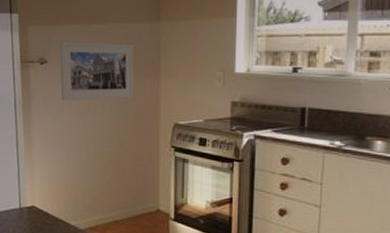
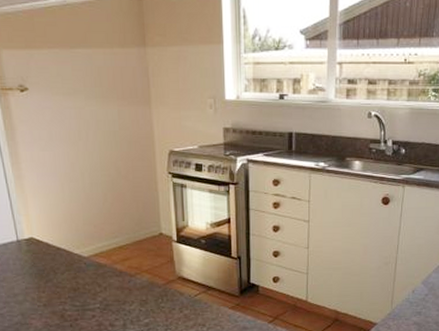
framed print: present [59,41,135,101] -> none [39,67,126,130]

